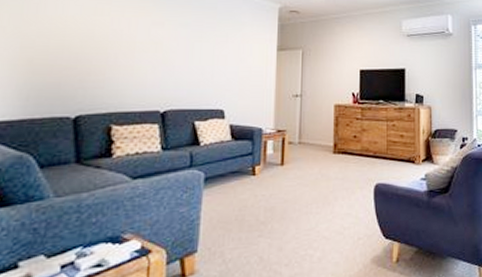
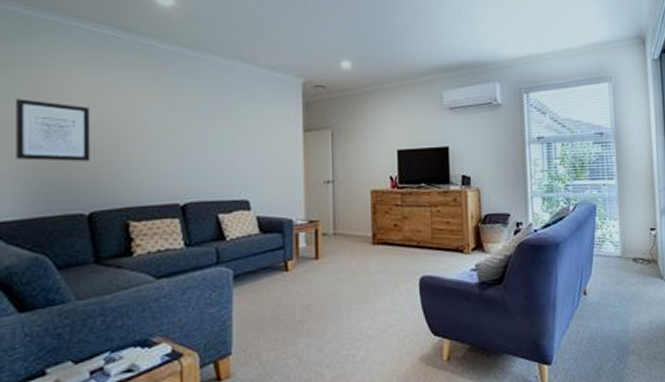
wall art: none [12,11,85,69] -> present [14,98,90,162]

